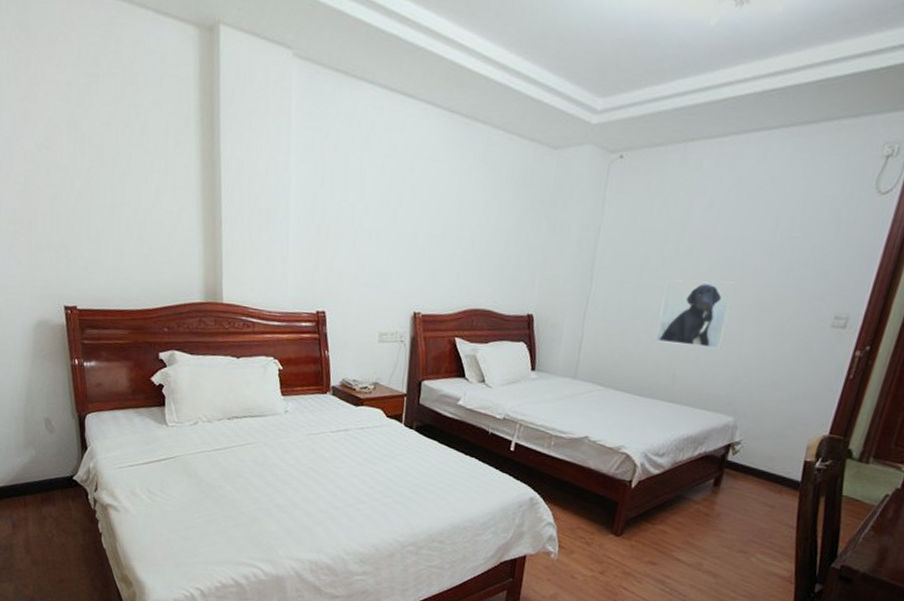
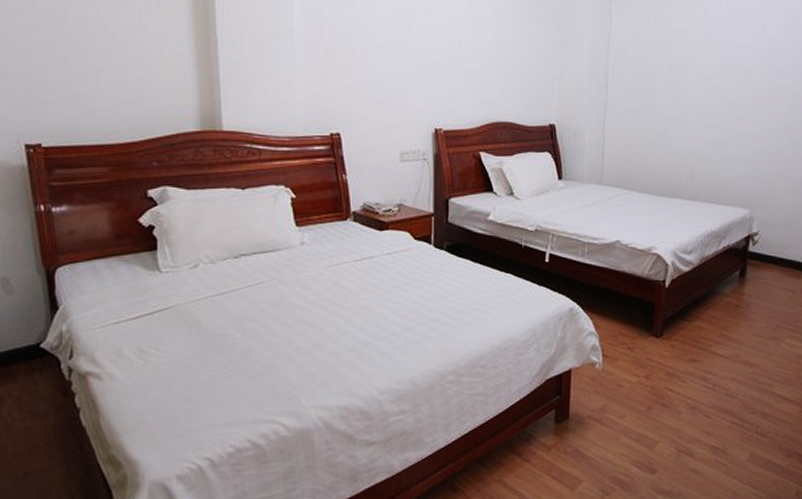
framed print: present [655,279,736,350] -> none [672,84,737,147]

